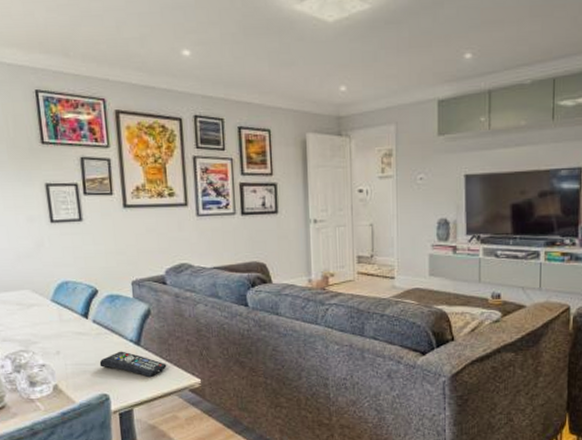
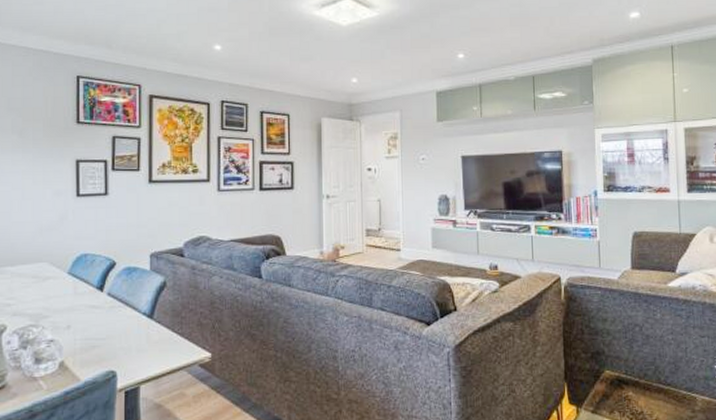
remote control: present [99,351,167,377] -> none [110,324,178,351]

